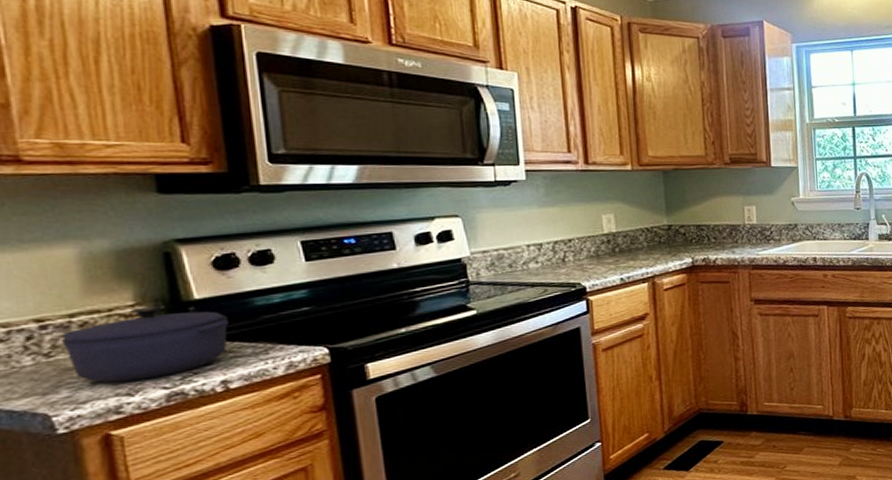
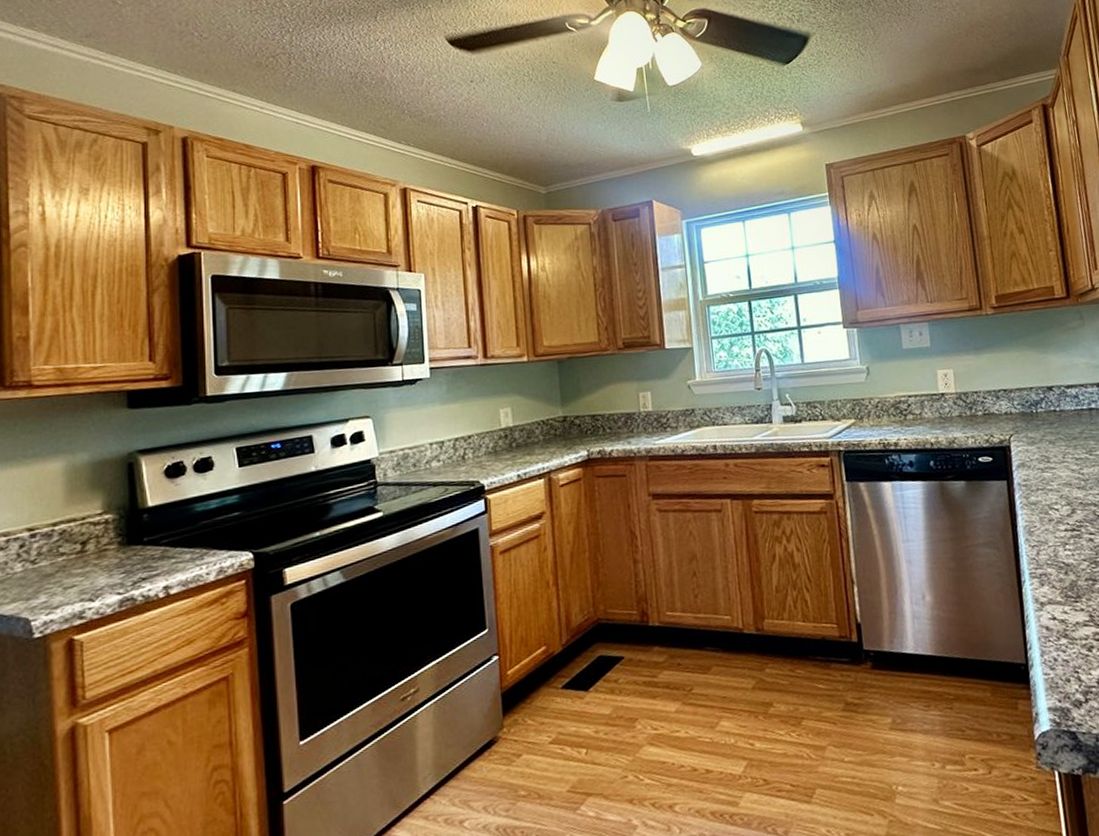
cooking pot: present [62,305,230,383] -> none [45,513,175,589]

